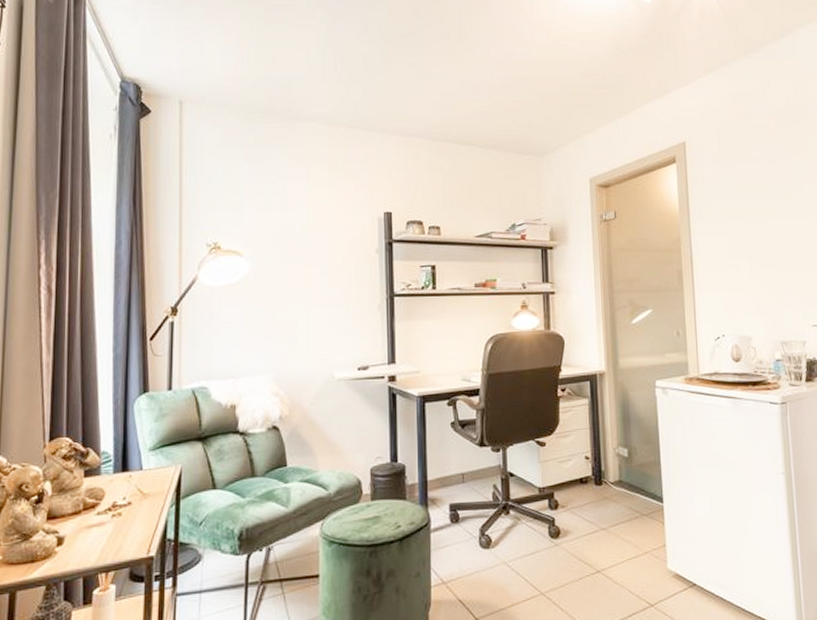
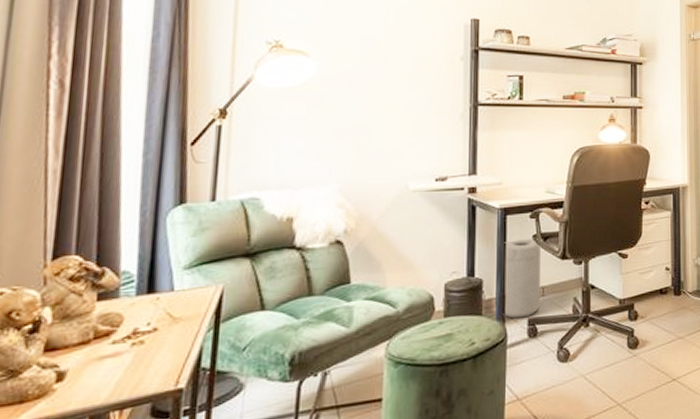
trash can: none [424,425,462,504] -> present [503,238,542,319]

